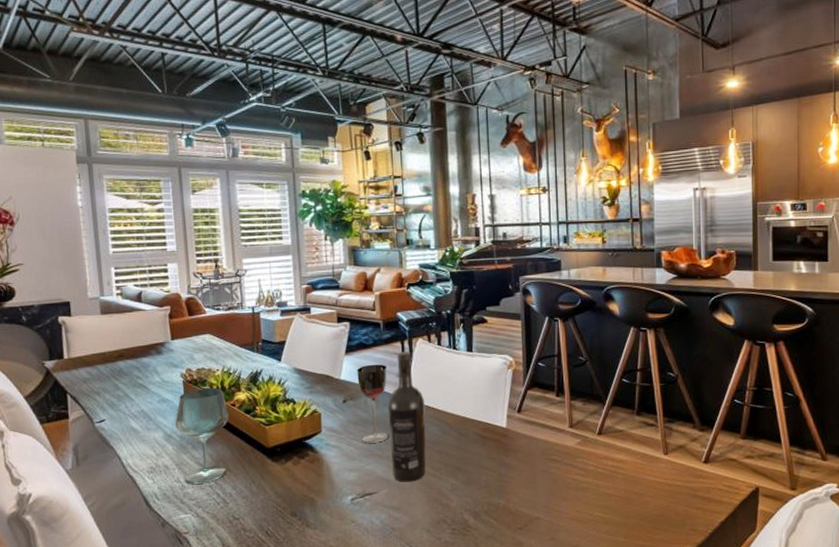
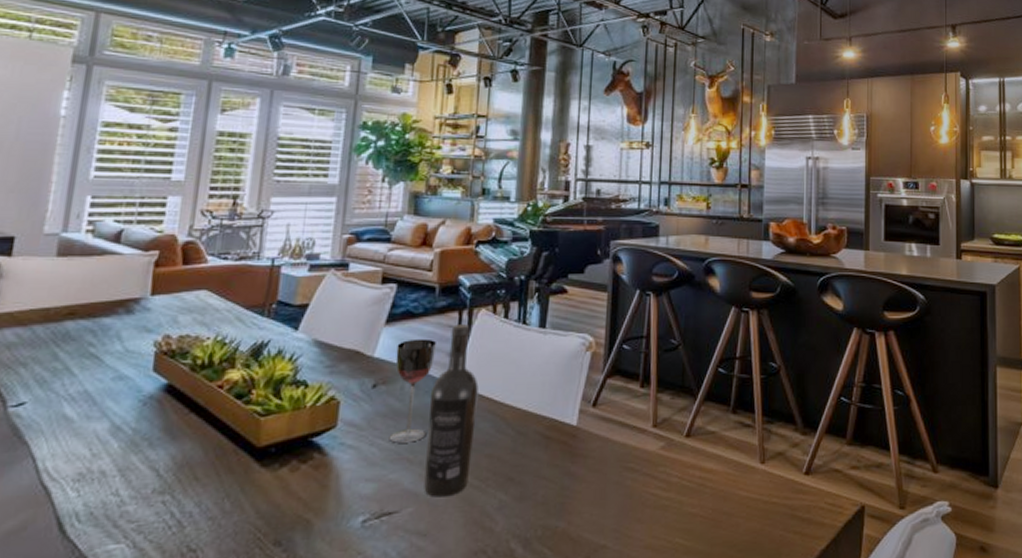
wine glass: present [175,388,230,485] -> none [125,362,213,500]

